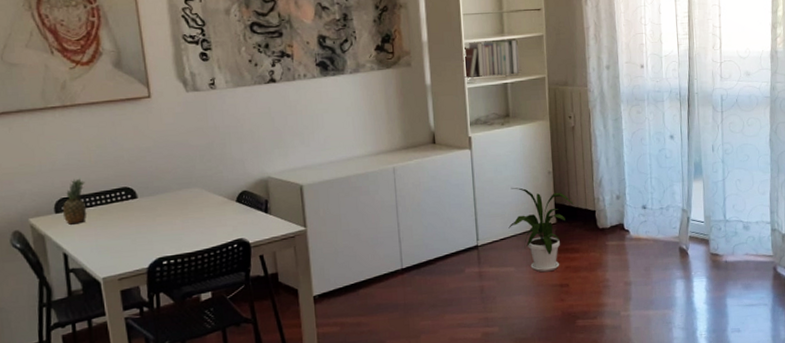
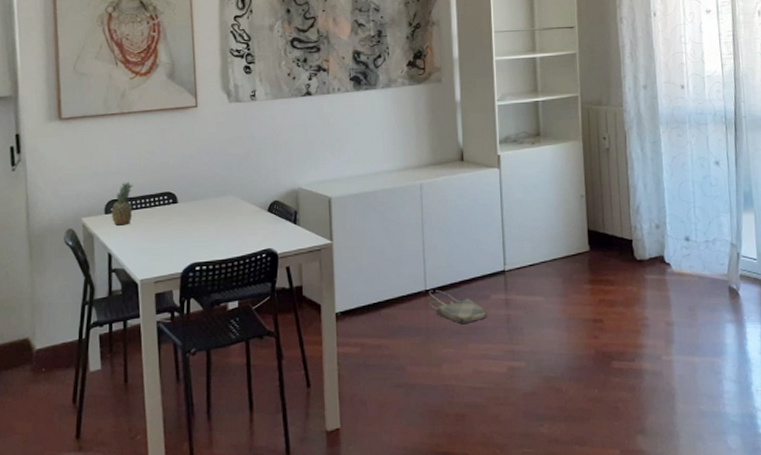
tote bag: none [406,268,463,297] -> present [429,291,488,323]
books: present [463,39,520,79] -> none [493,57,551,96]
house plant: present [508,187,574,273] -> none [538,210,609,305]

